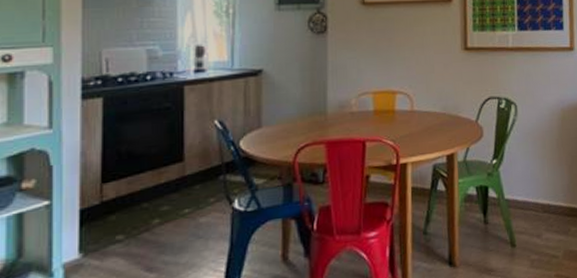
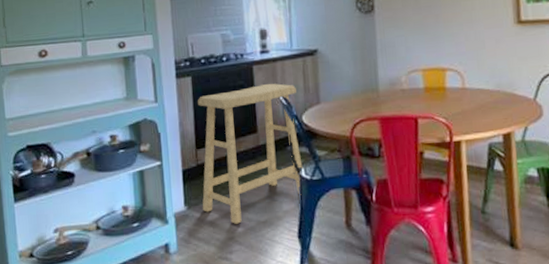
stool: none [103,105,236,270] -> present [197,83,303,224]

